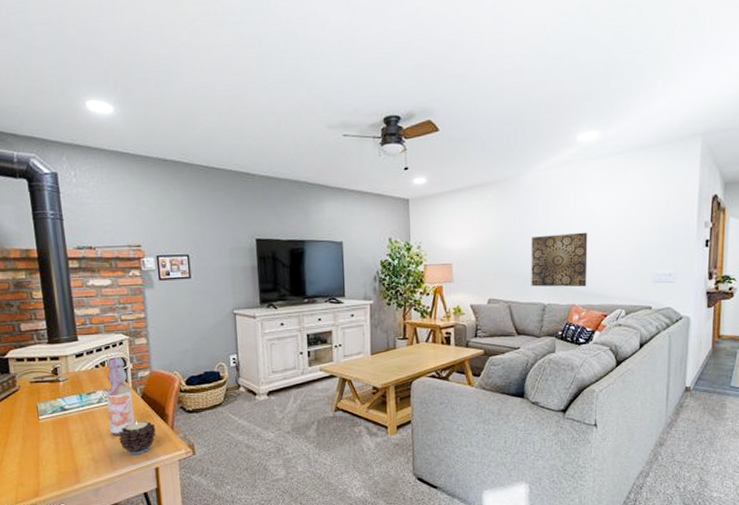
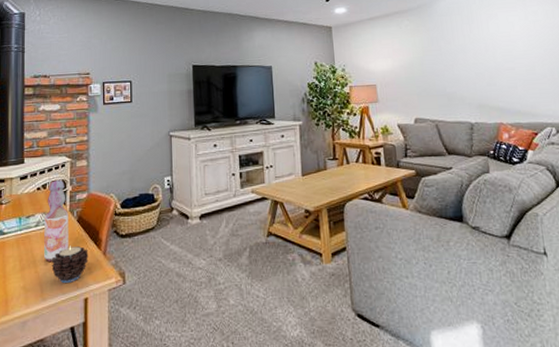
wall art: present [531,232,588,287] -> none [450,52,512,106]

